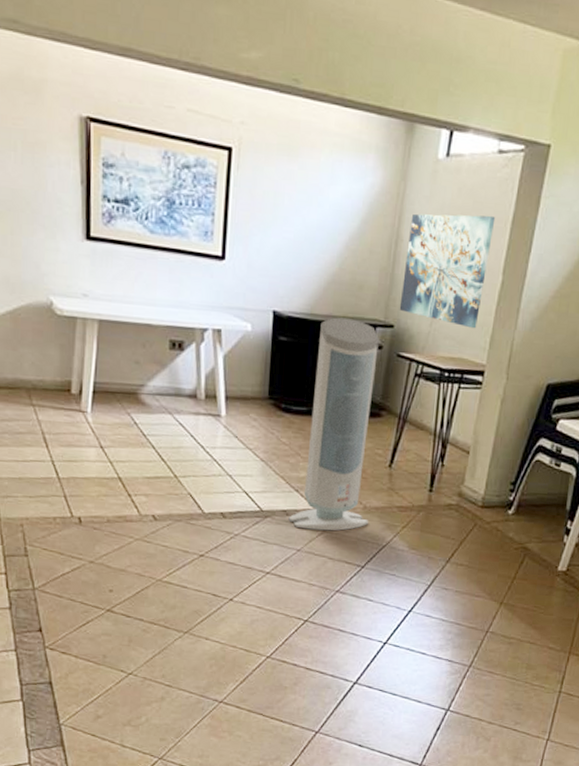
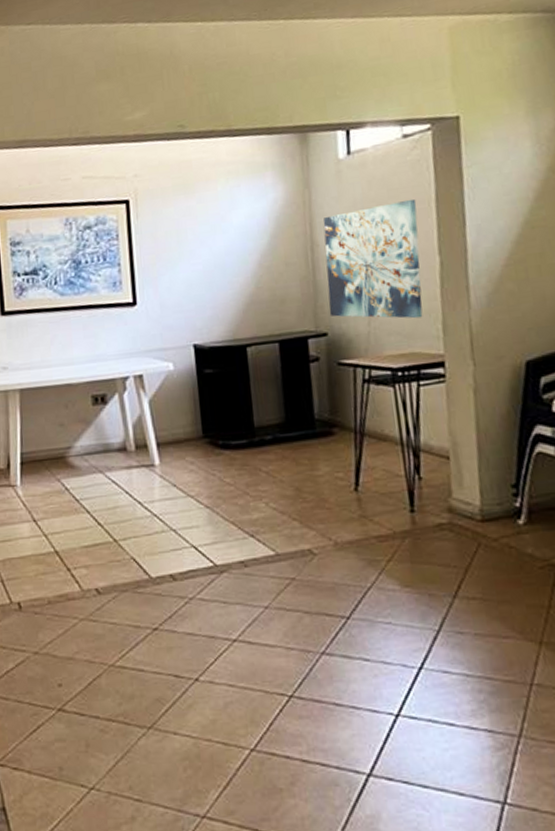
air purifier: present [288,317,379,531] -> none [246,335,344,581]

